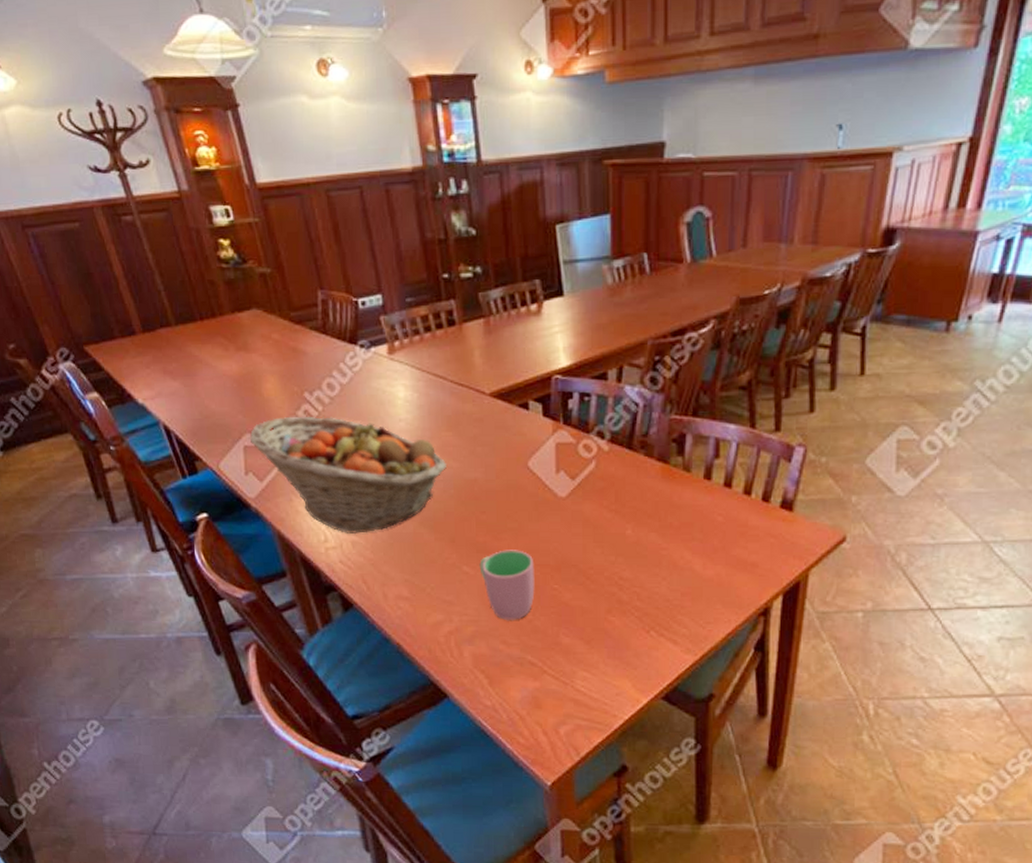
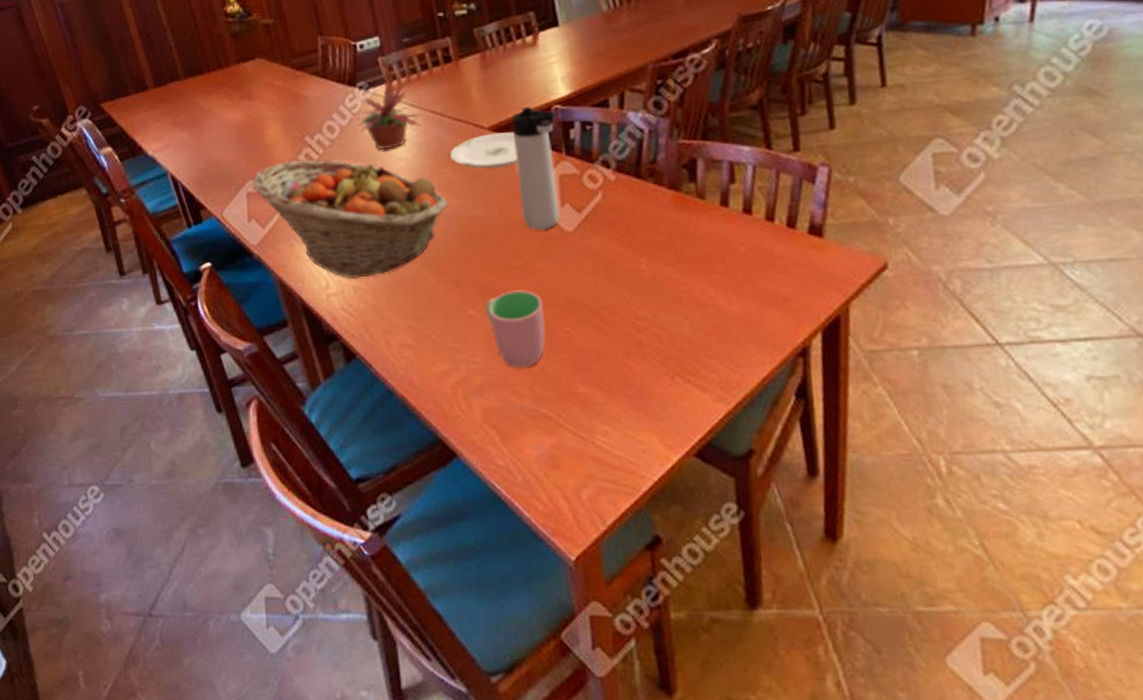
potted plant: none [351,343,424,410] -> present [350,83,422,150]
plate: none [450,399,516,434] -> present [450,132,517,169]
thermos bottle: none [513,375,556,494] -> present [512,107,560,230]

